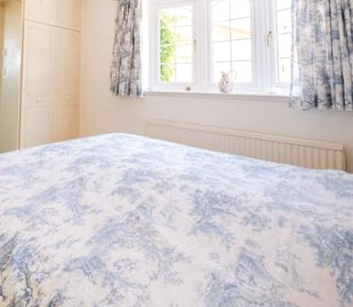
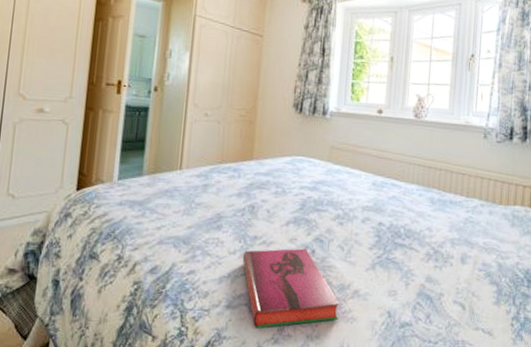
hardback book: none [75,215,166,289] -> present [242,248,340,328]

